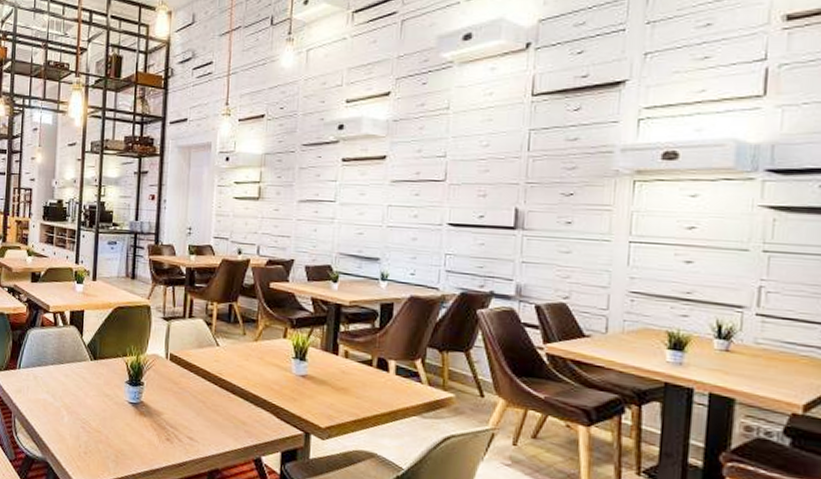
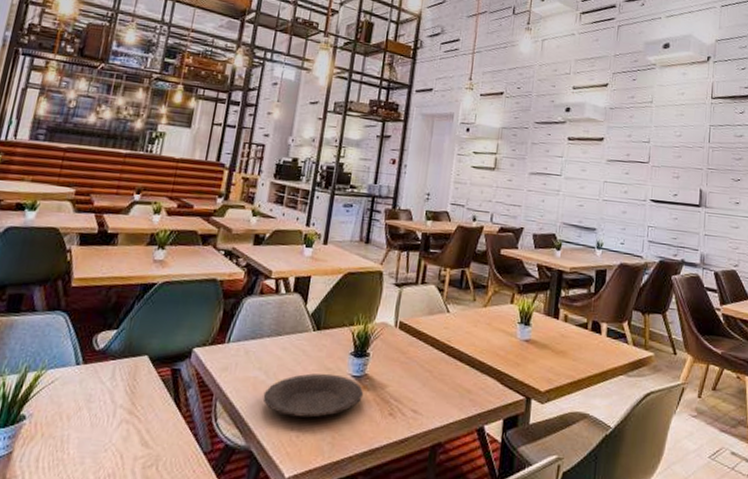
plate: none [53,398,141,438] -> present [263,373,364,418]

